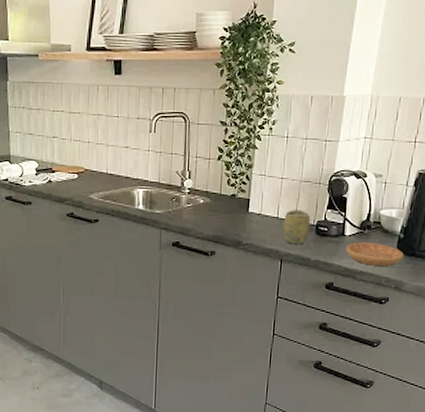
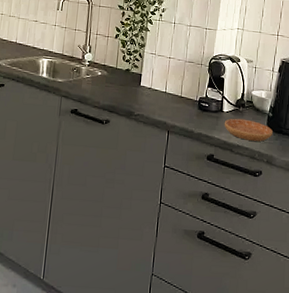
cup: present [282,209,311,245] -> none [170,86,194,118]

